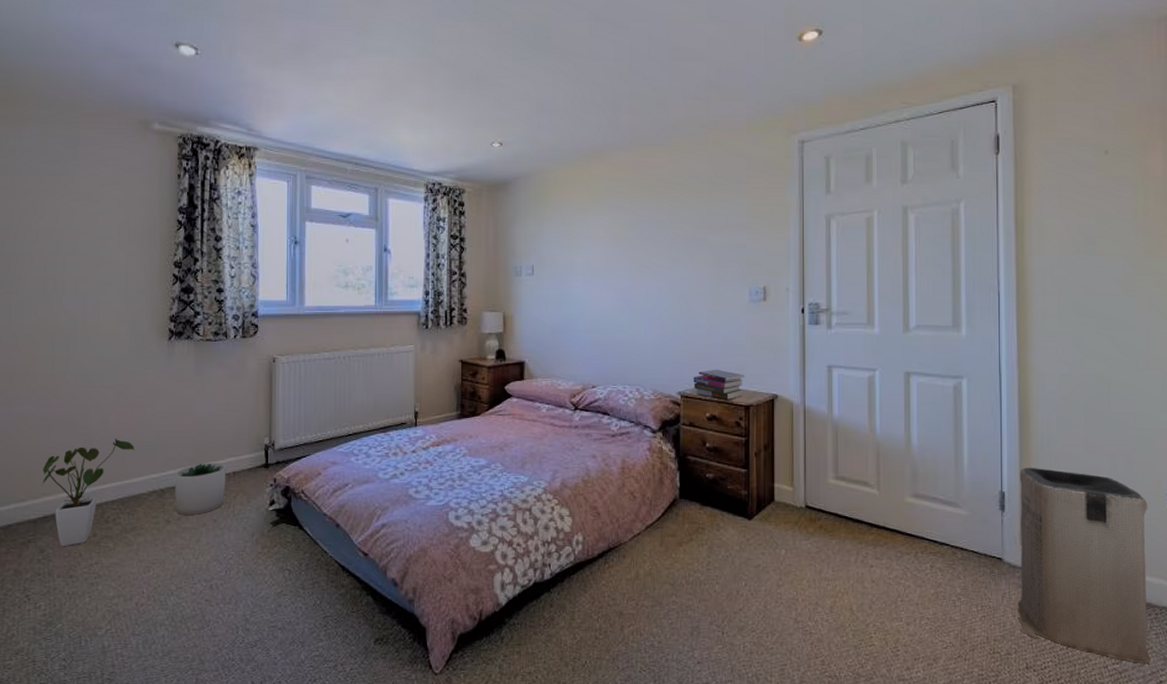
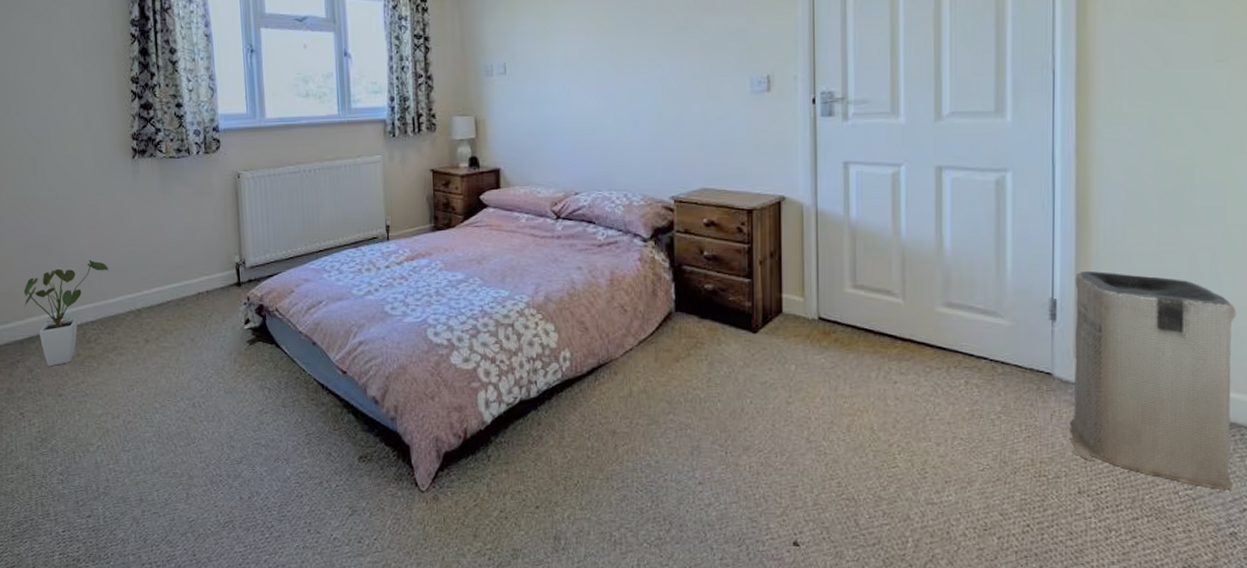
planter: present [175,463,226,515] -> none [150,282,201,334]
books: present [693,369,744,401] -> none [688,170,746,205]

